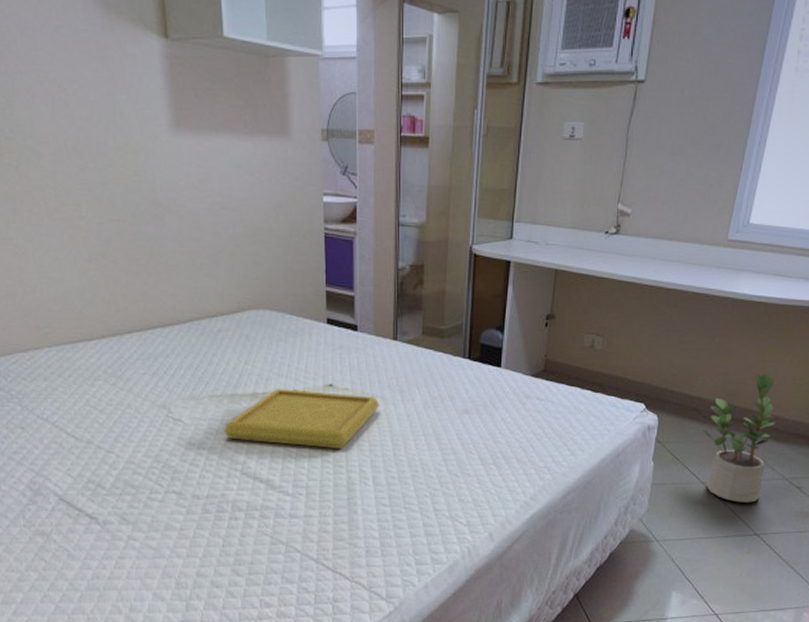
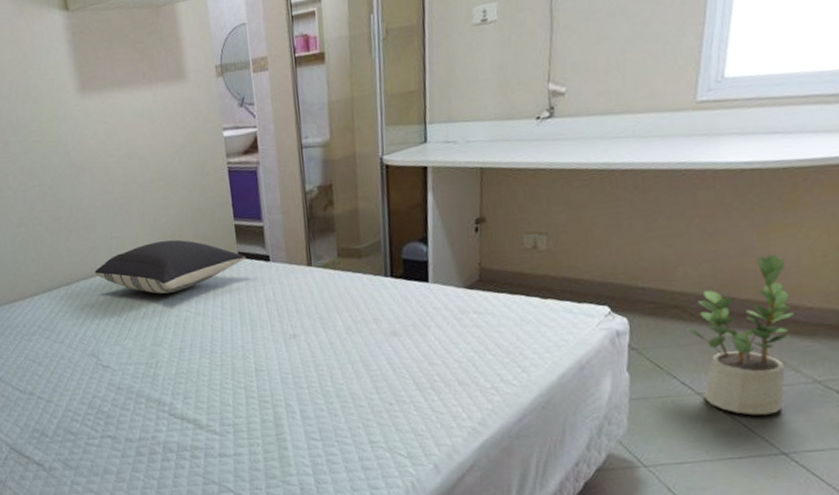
pillow: none [173,298,334,351] -> present [94,239,246,294]
serving tray: present [223,389,380,449] -> none [148,326,300,384]

